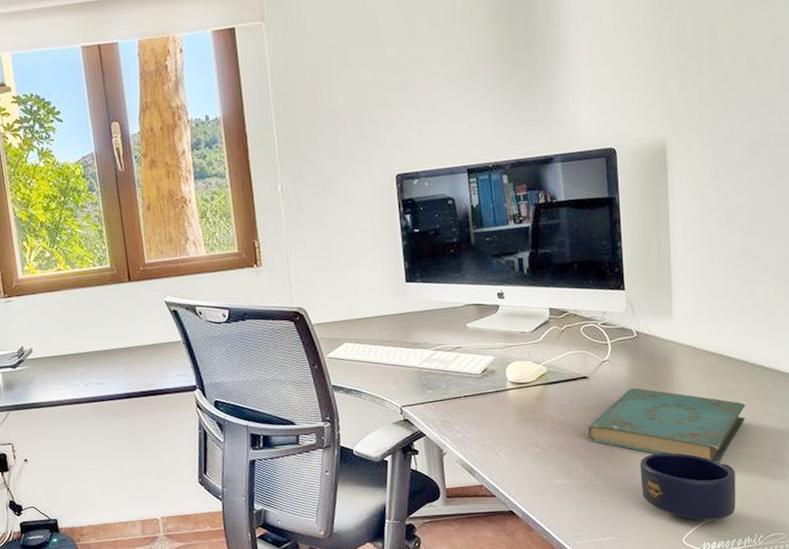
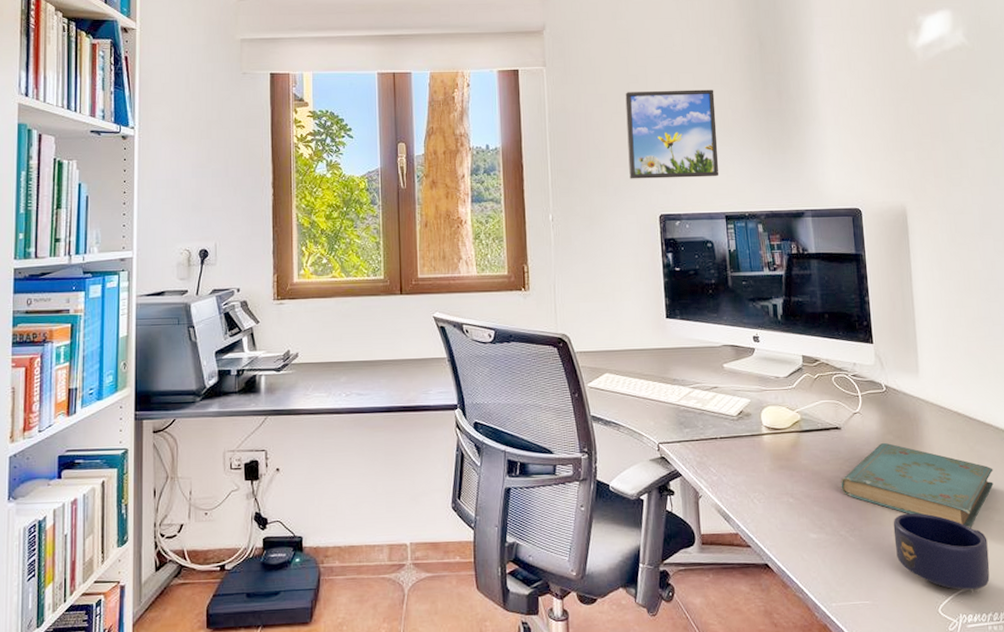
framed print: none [354,29,460,139] -> present [625,89,719,179]

